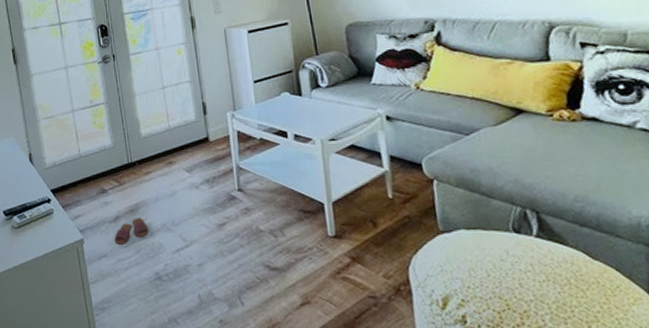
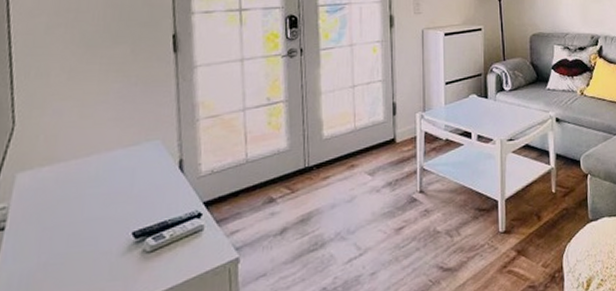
slippers: present [114,217,148,245] -> none [278,227,319,260]

